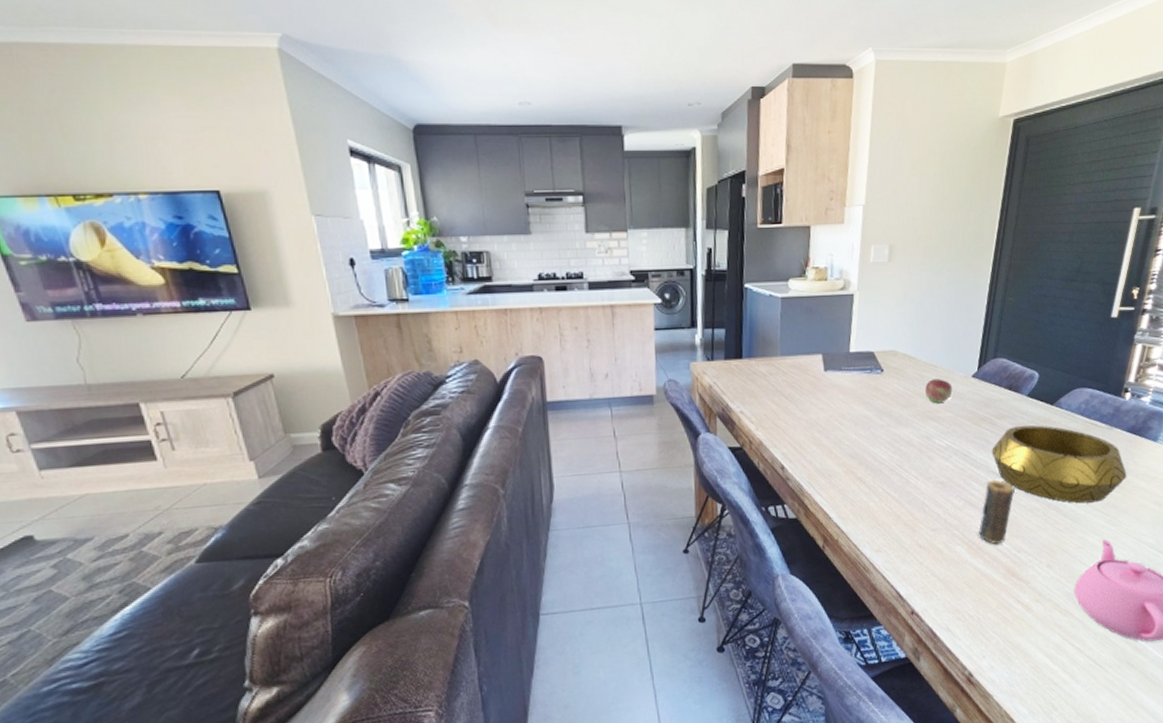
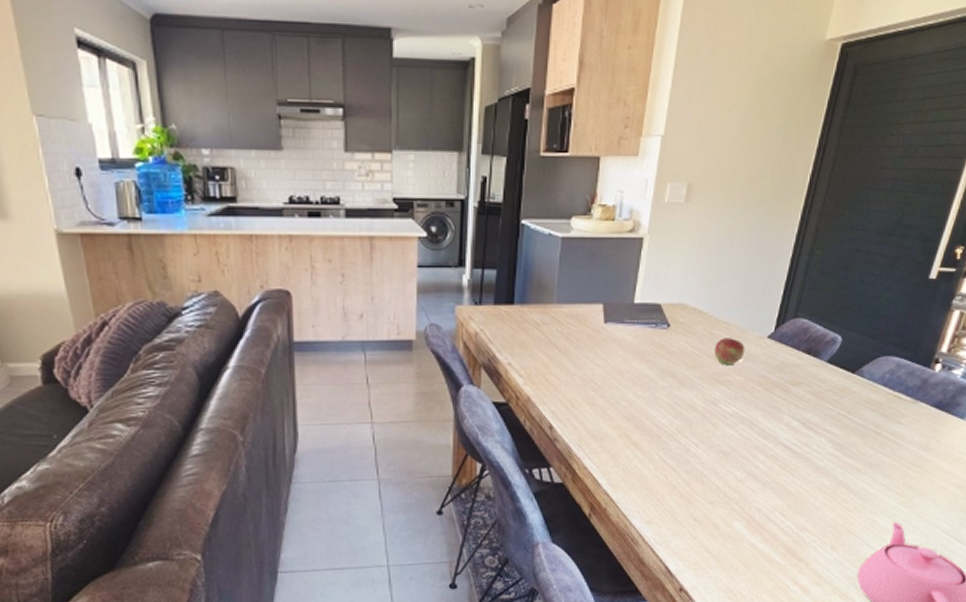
candle: present [979,479,1015,545] -> none [760,451,803,522]
decorative bowl: present [991,425,1127,504] -> none [782,393,928,482]

